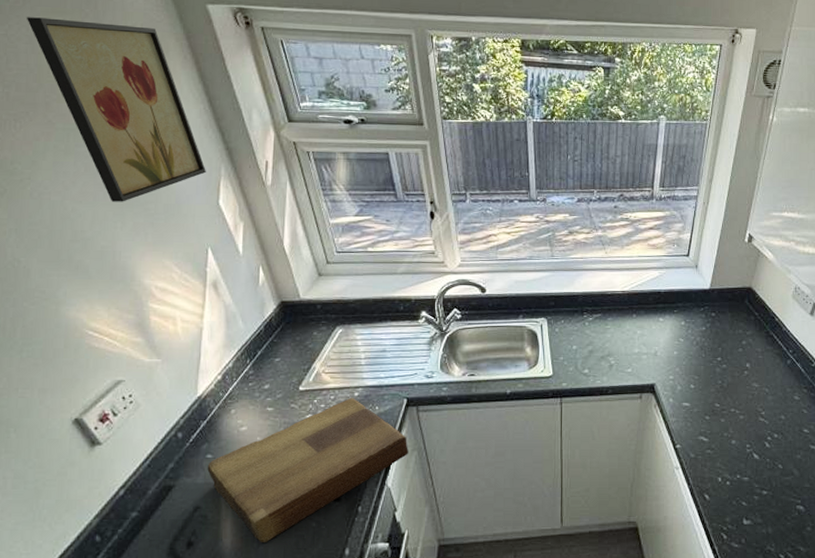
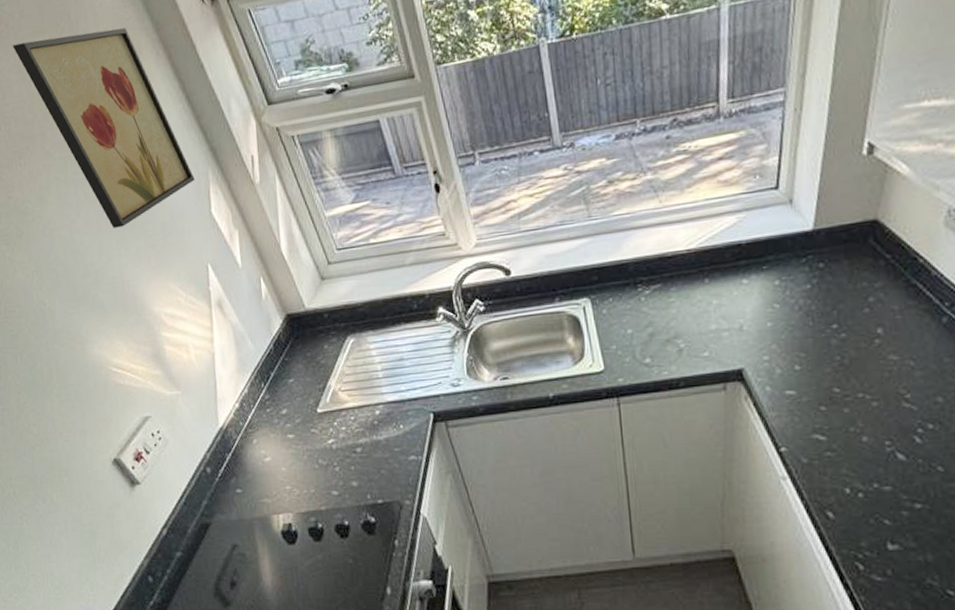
cutting board: present [207,398,408,542] -> none [238,417,442,581]

